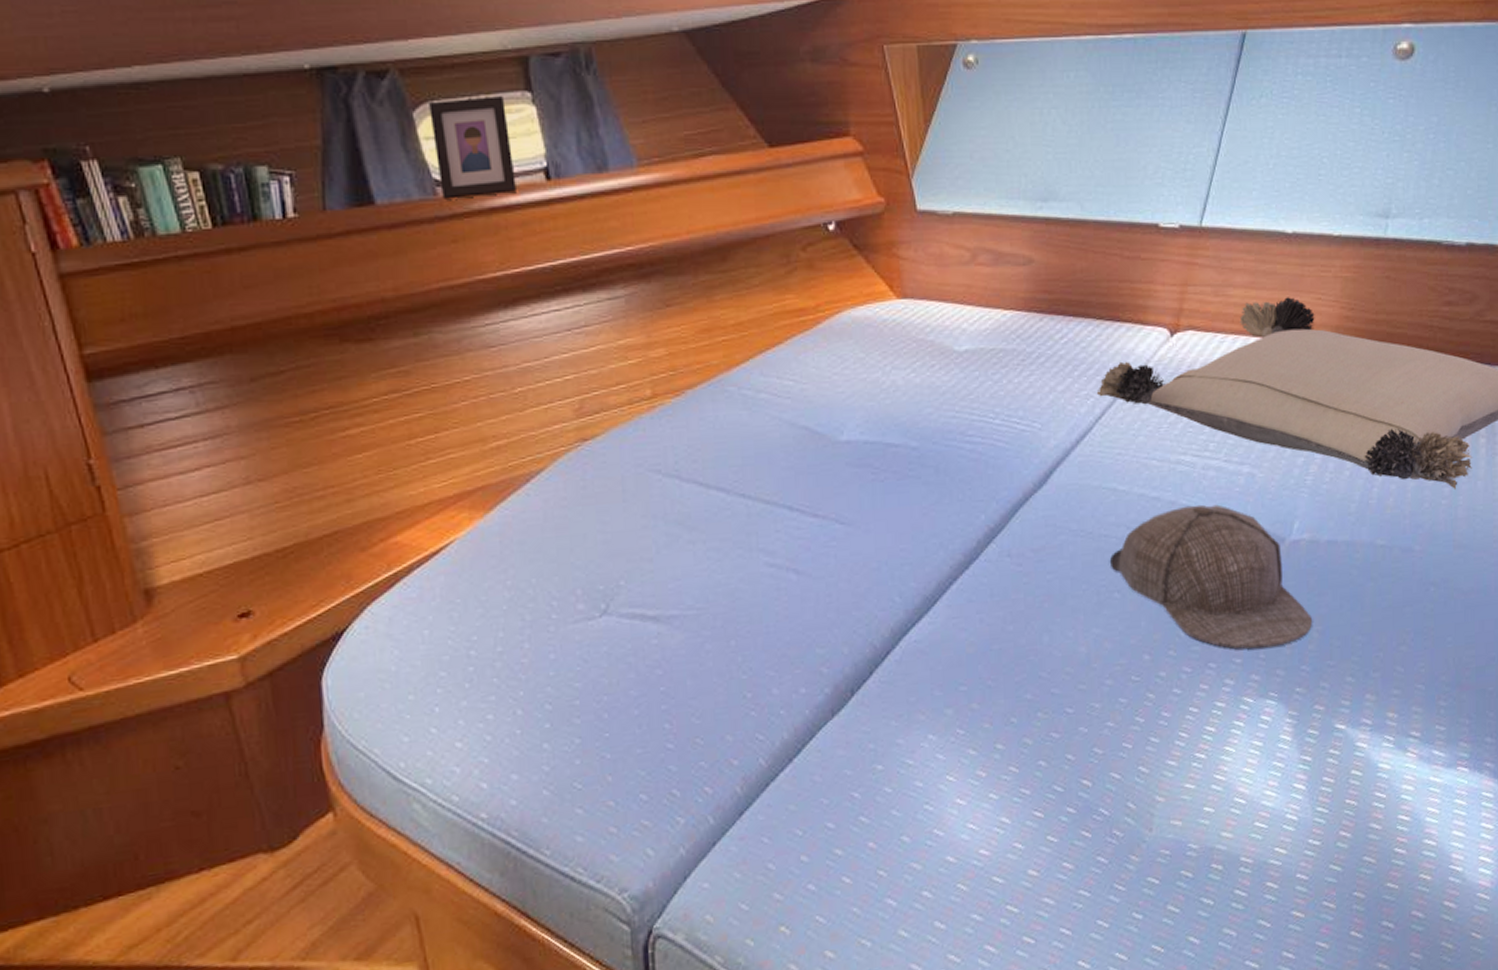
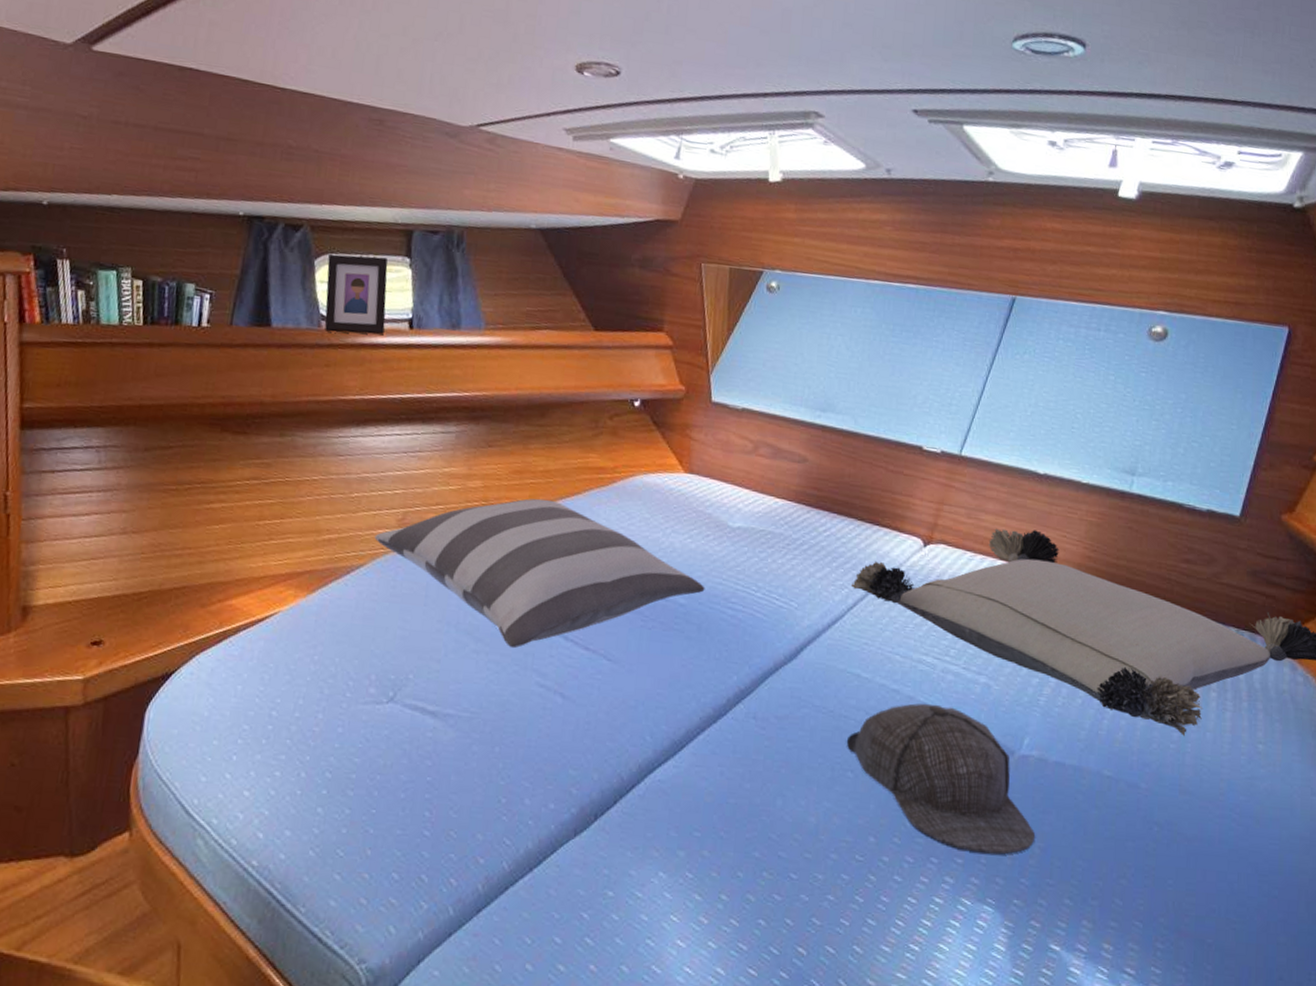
pillow: none [551,356,938,531] -> present [374,498,705,649]

